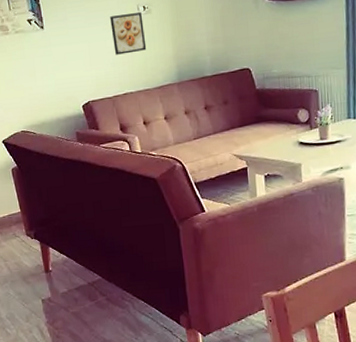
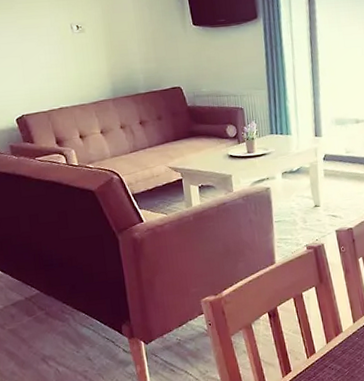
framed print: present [110,12,147,55] -> none [43,31,81,71]

